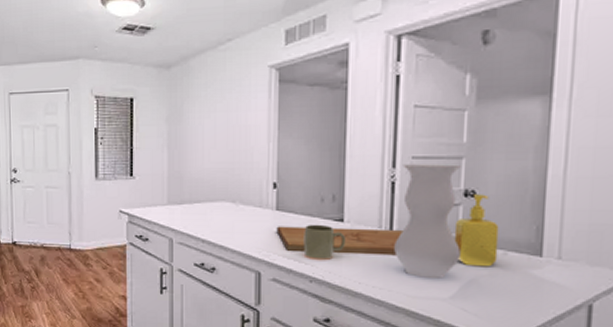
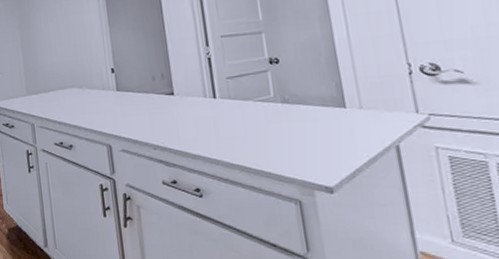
cutting board: present [276,226,404,256] -> none [119,97,226,124]
mug: present [303,224,347,261] -> none [142,99,179,130]
vase: present [394,164,461,280] -> none [214,38,277,137]
soap dispenser: present [454,194,499,267] -> none [266,60,309,122]

